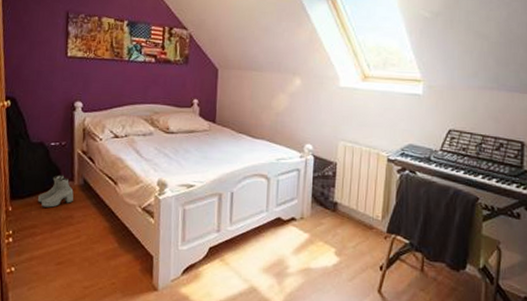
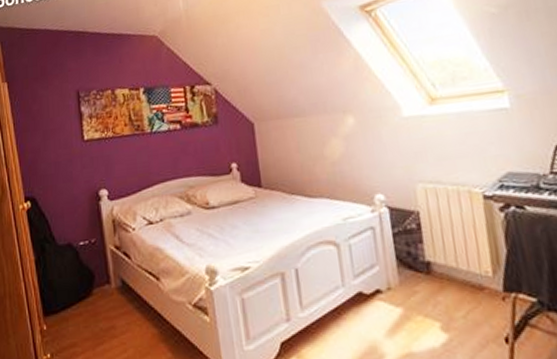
boots: present [38,174,74,208] -> none [74,278,113,320]

